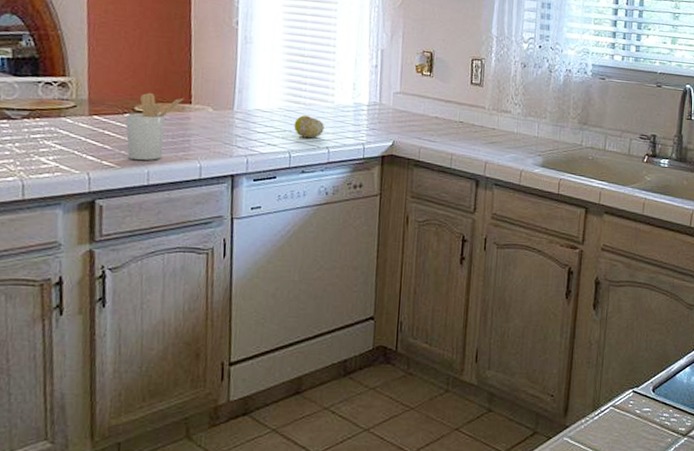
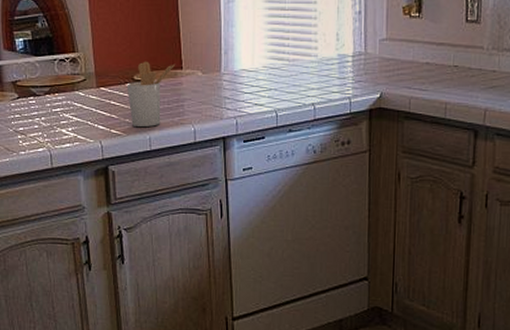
fruit: present [293,115,324,138] -> none [279,72,309,96]

